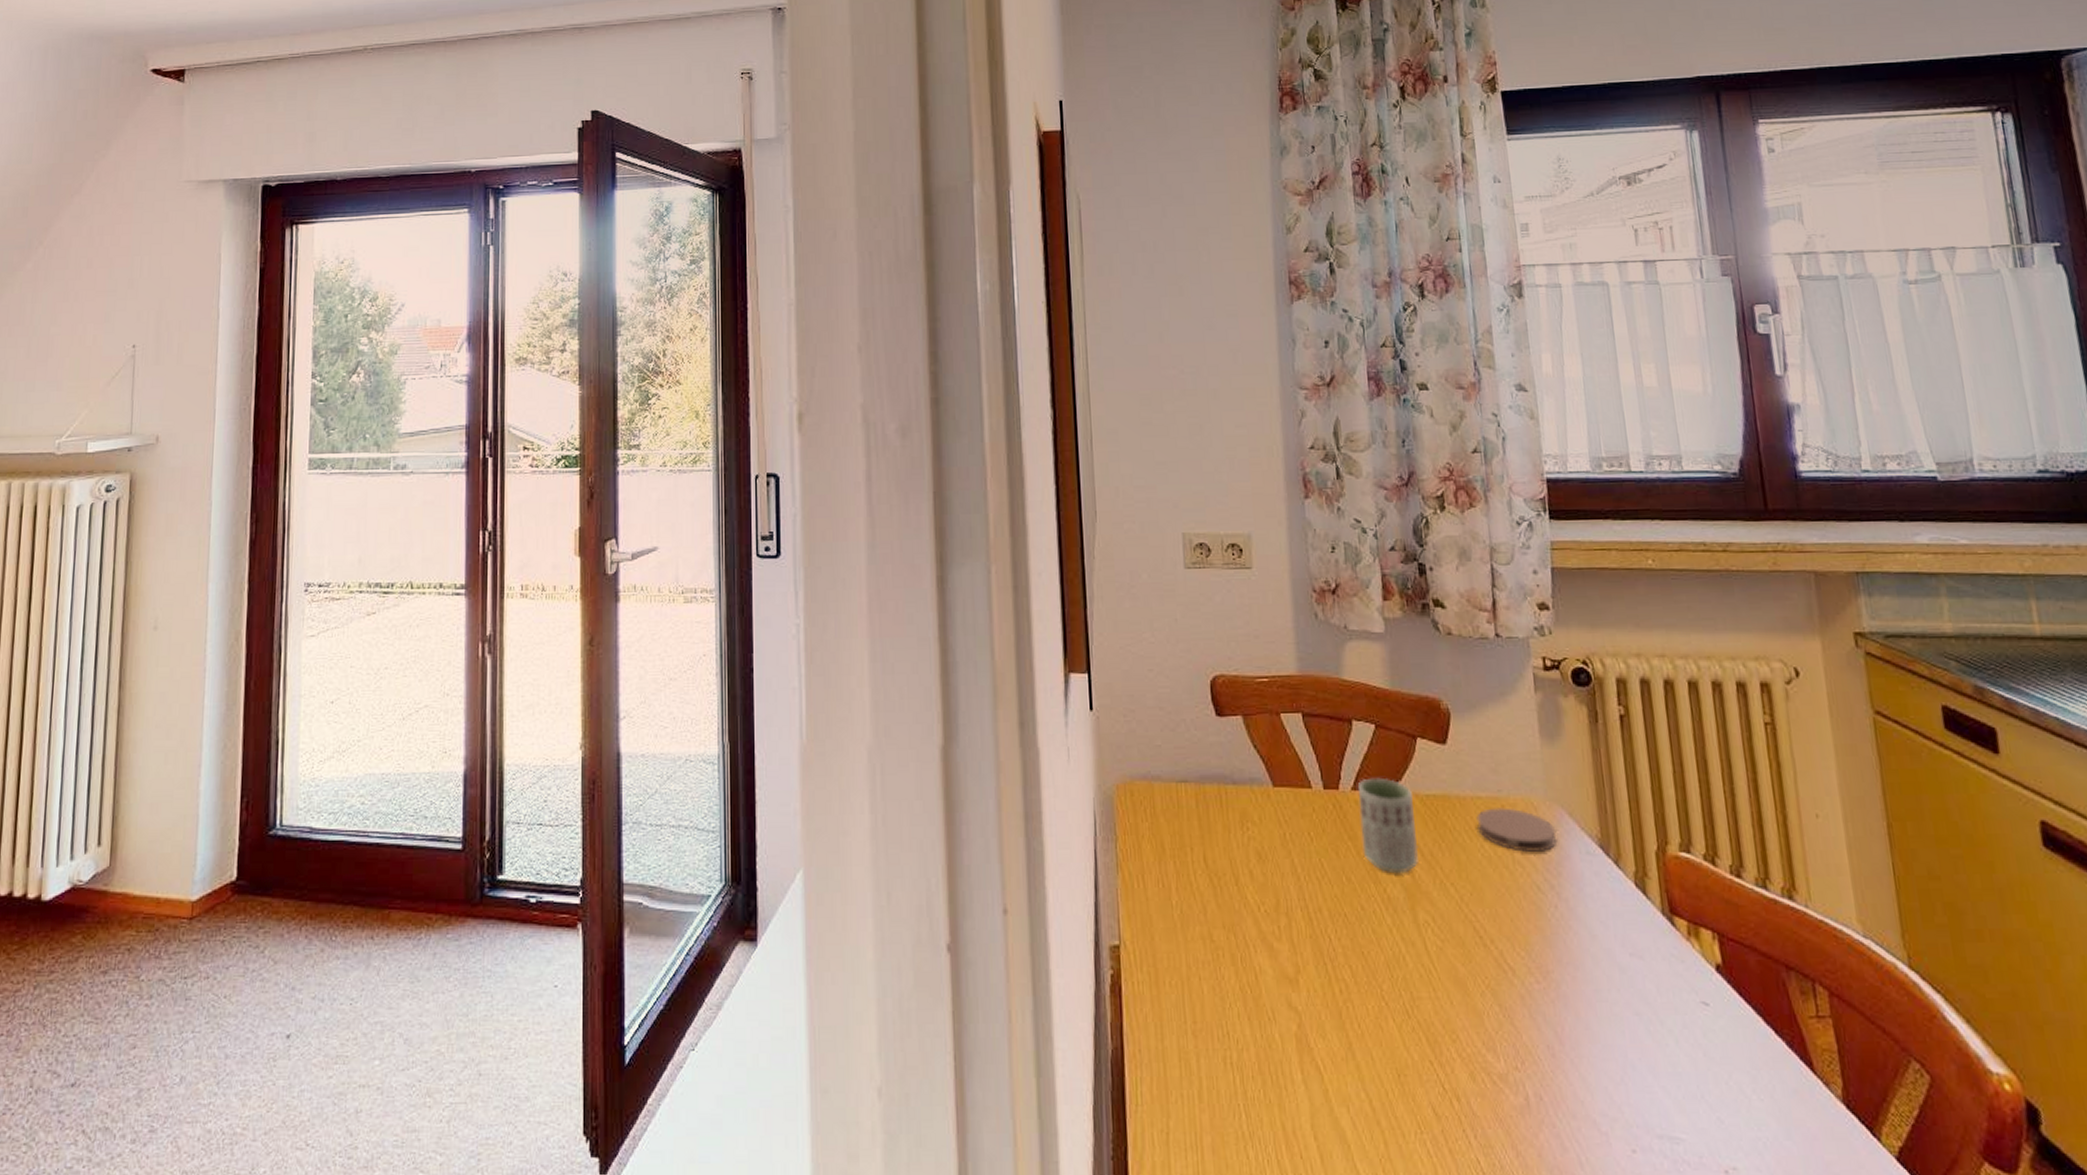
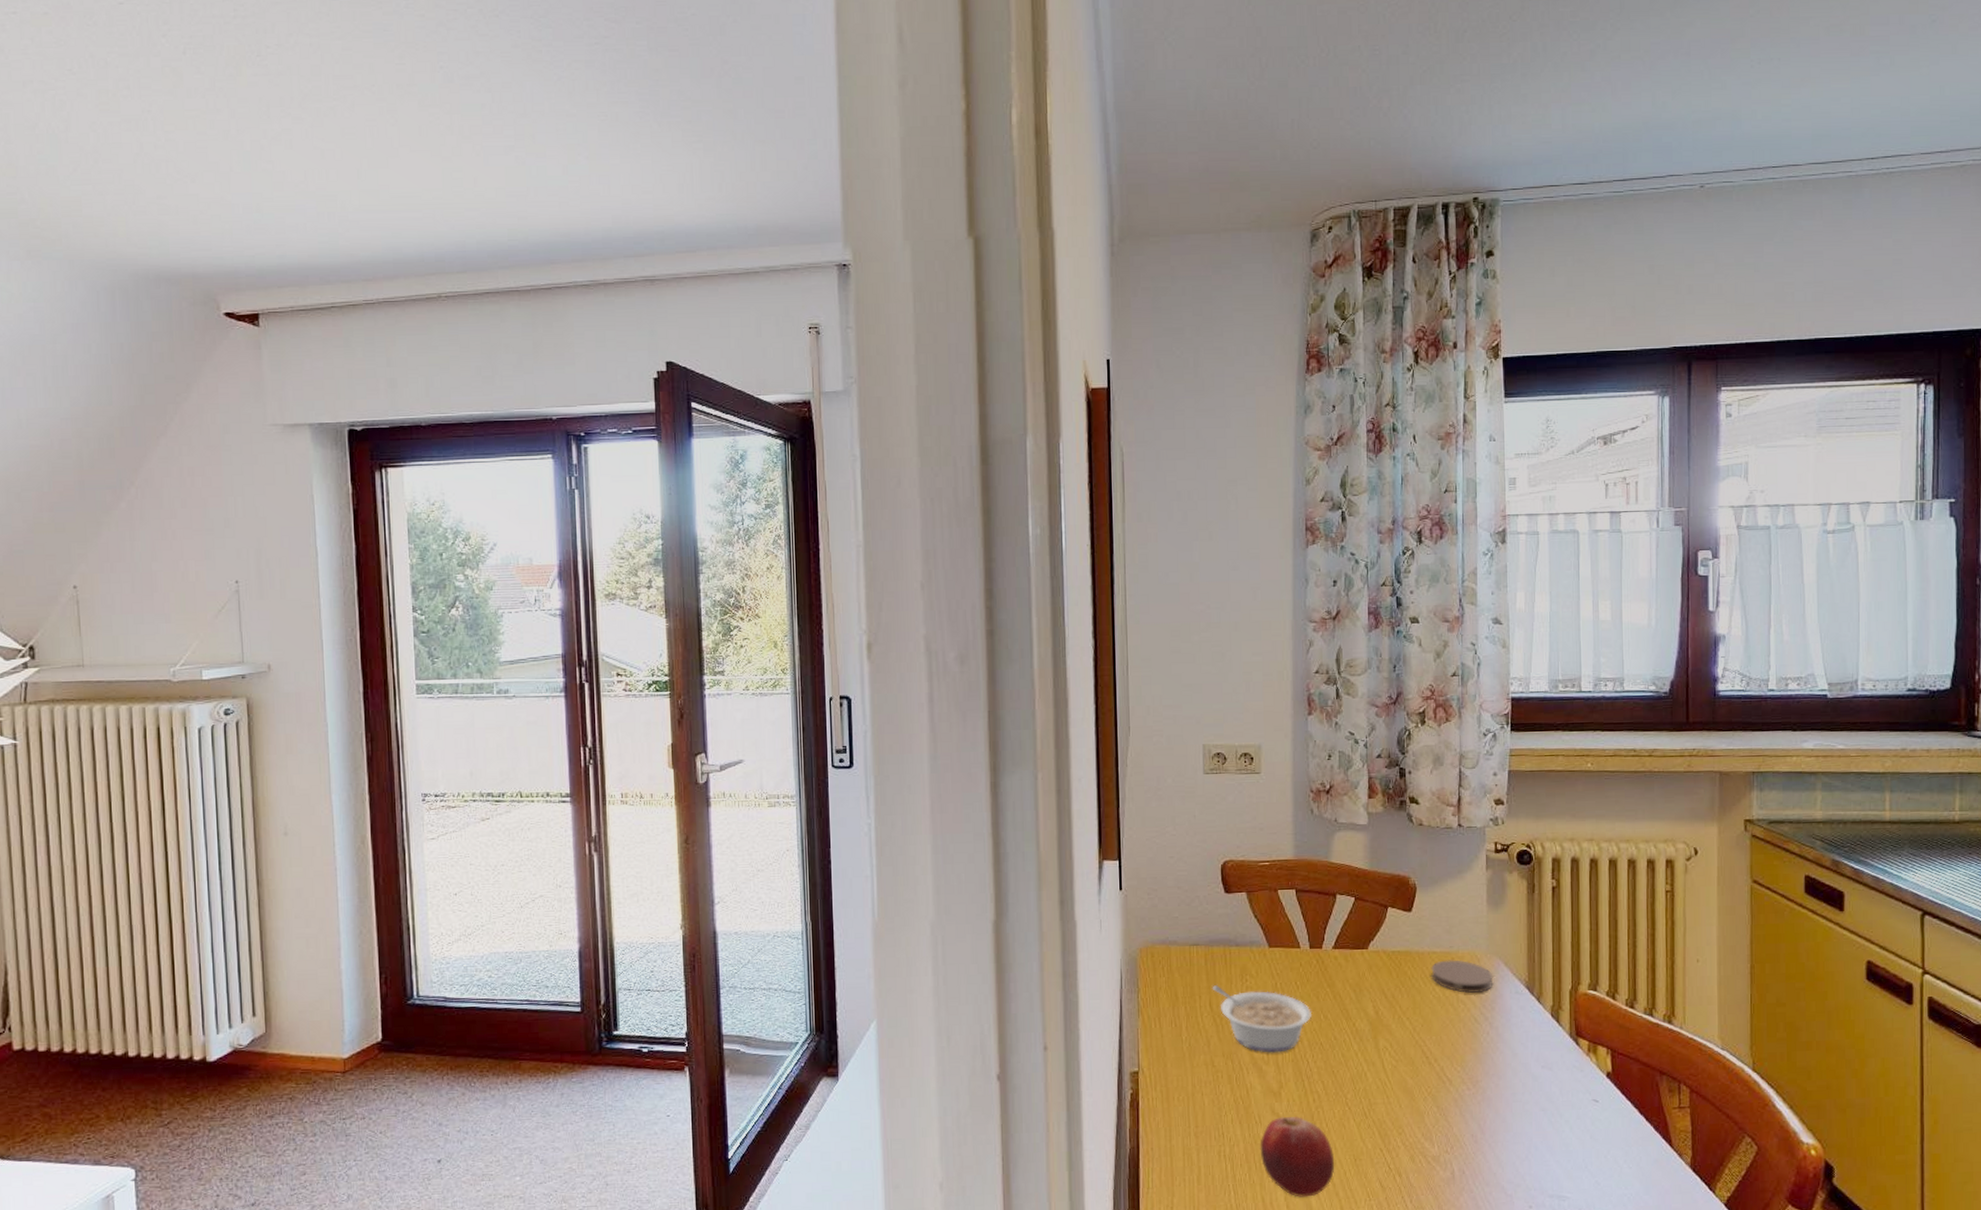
legume: none [1205,834,1331,926] -> present [1212,985,1311,1053]
fruit: none [1275,1011,1373,1125] -> present [1260,1116,1335,1197]
cup: present [1357,777,1419,874] -> none [1337,938,1383,1012]

